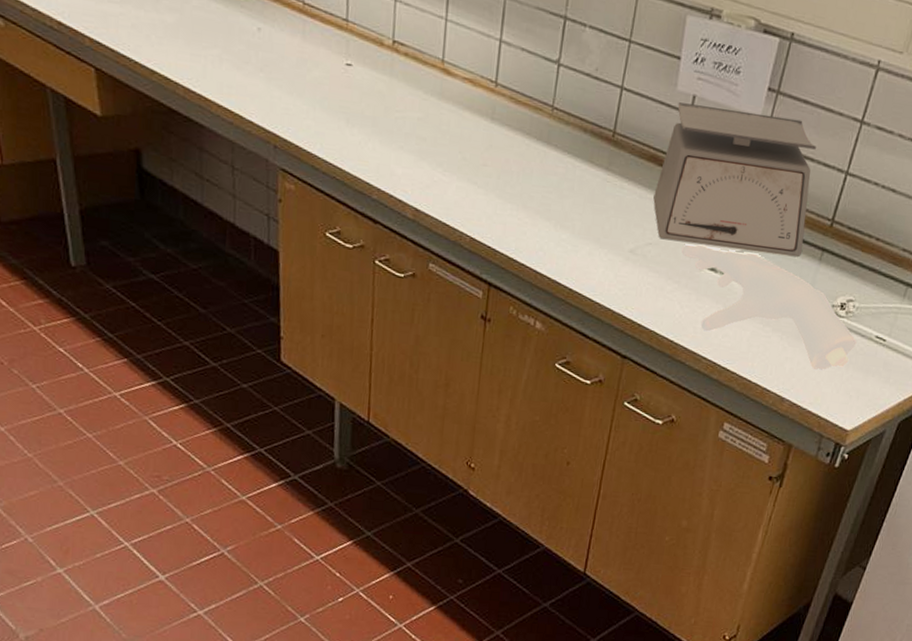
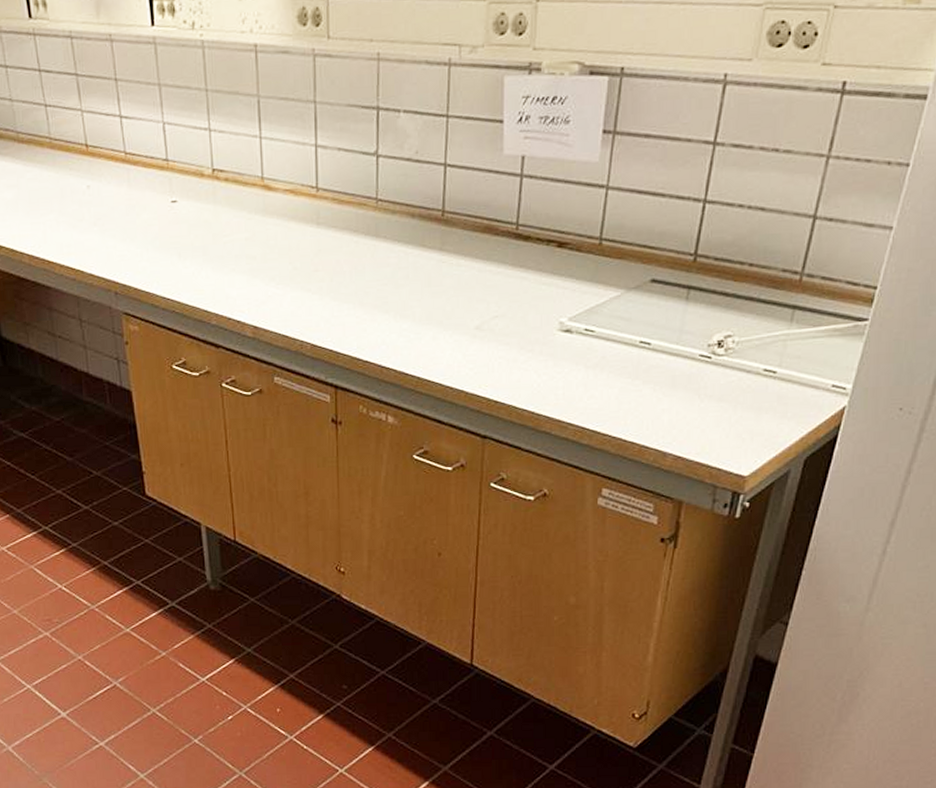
scale: present [653,102,816,258] -> none [493,156,666,310]
glove: present [681,244,857,370] -> none [530,305,742,418]

